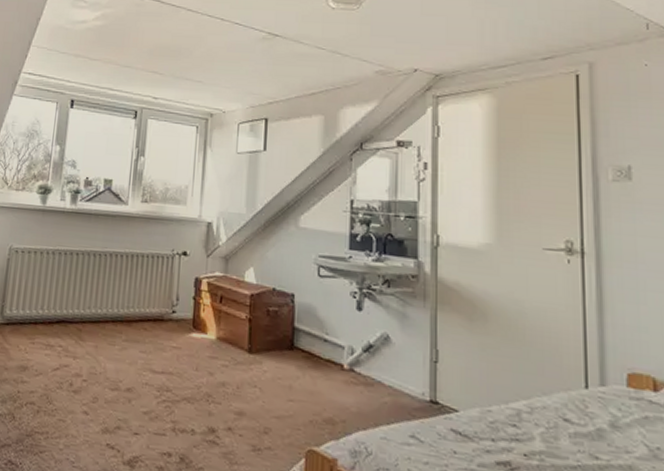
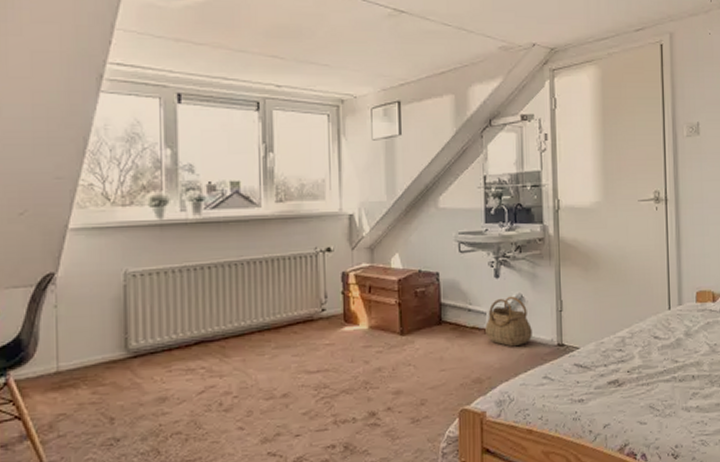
basket: none [342,333,398,393] -> present [485,296,532,347]

